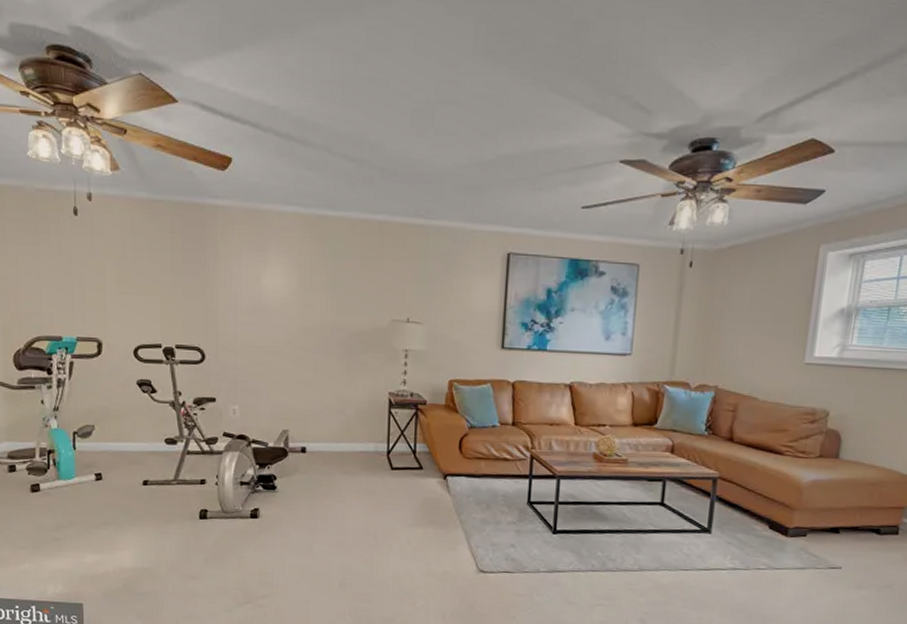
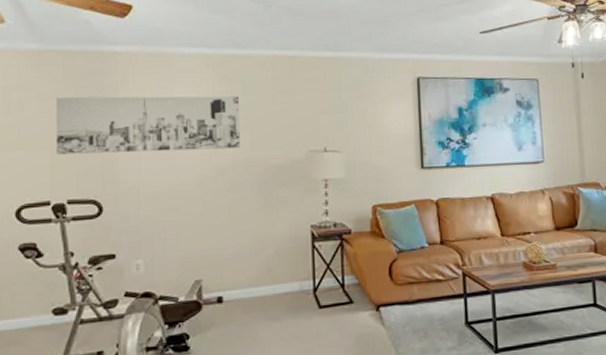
wall art: none [164,246,329,311] -> present [55,96,241,155]

